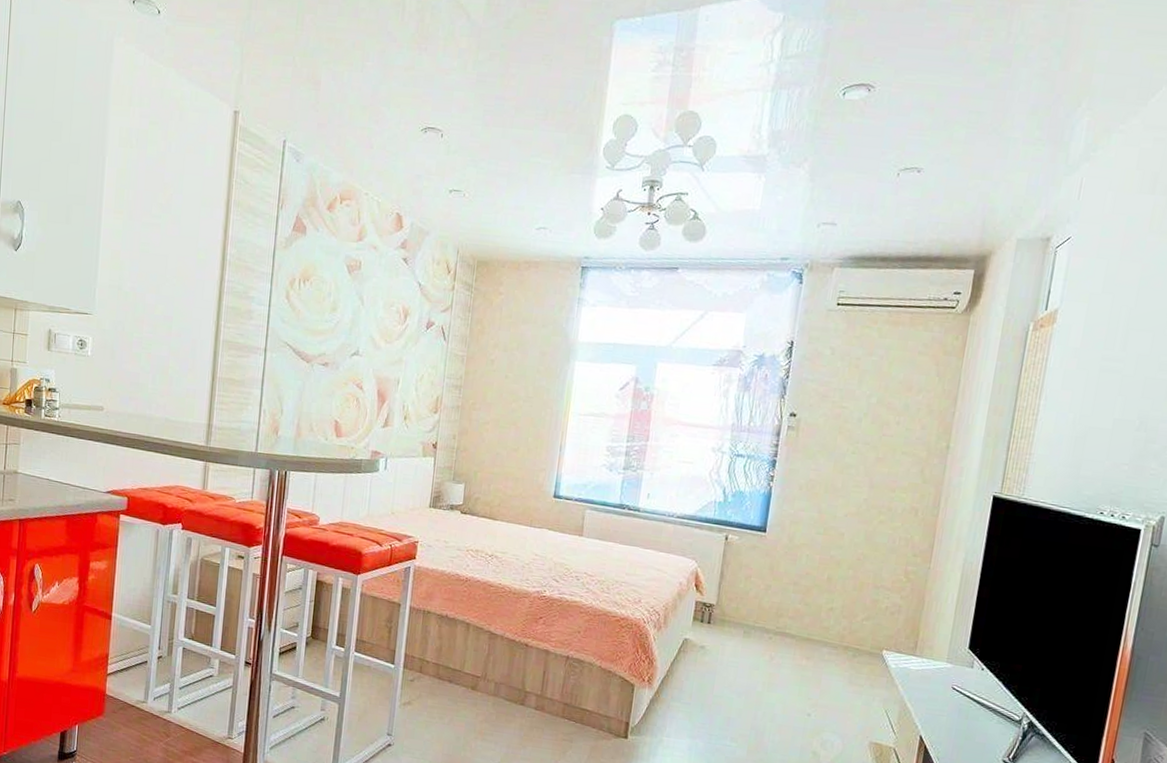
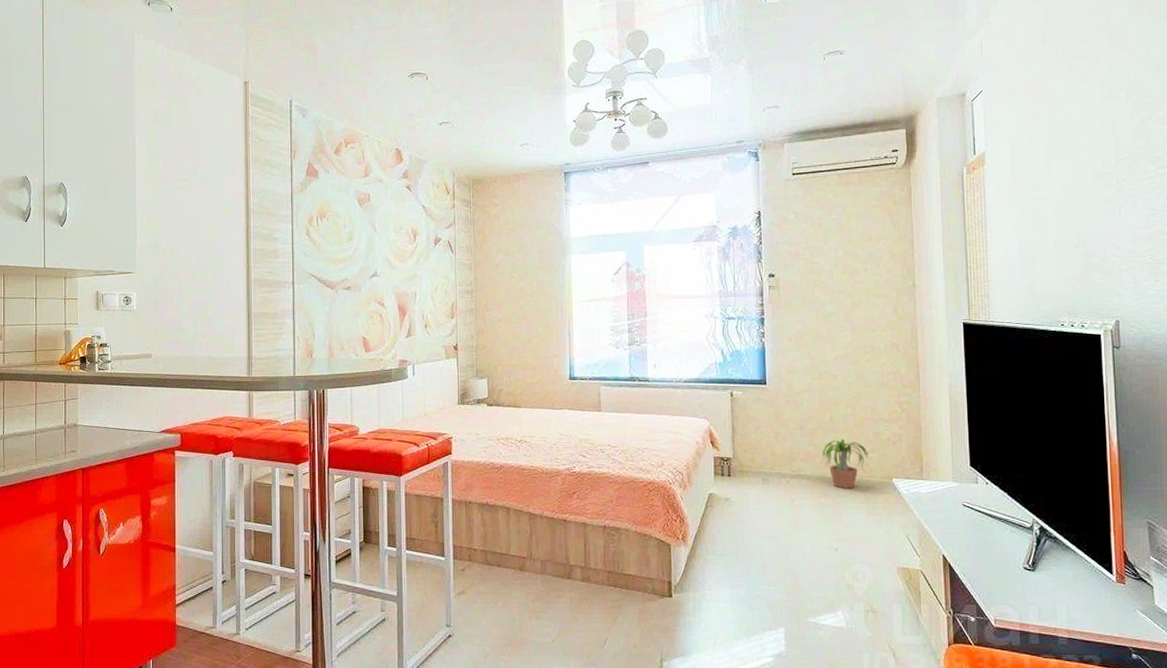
potted plant: none [809,600,863,655] -> present [820,438,871,489]

